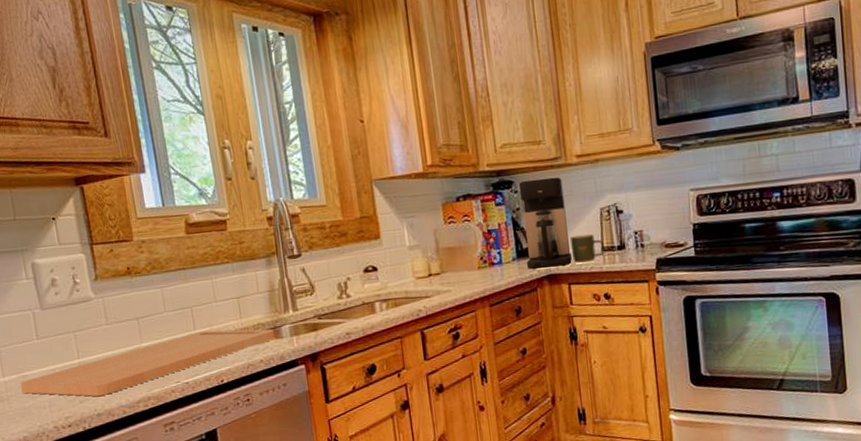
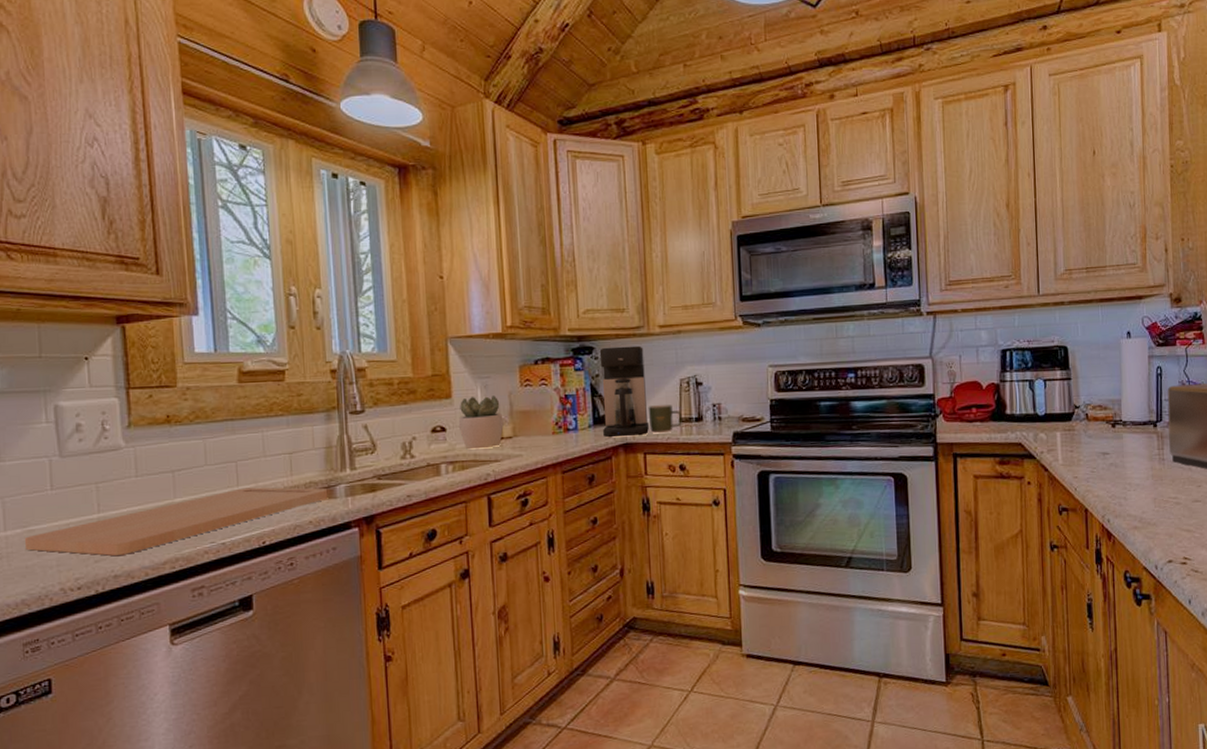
succulent plant: none [388,234,432,287] -> present [458,396,504,450]

